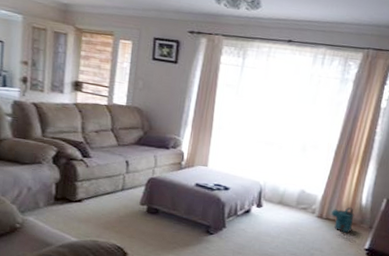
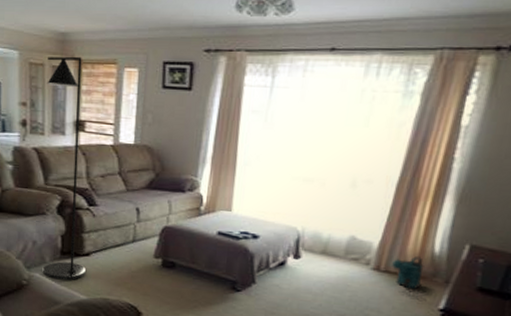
floor lamp: none [36,23,82,224] -> present [42,56,86,281]

